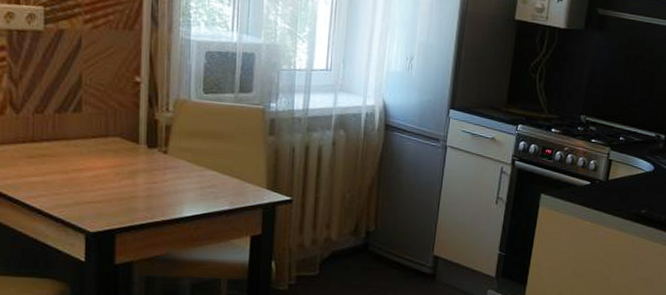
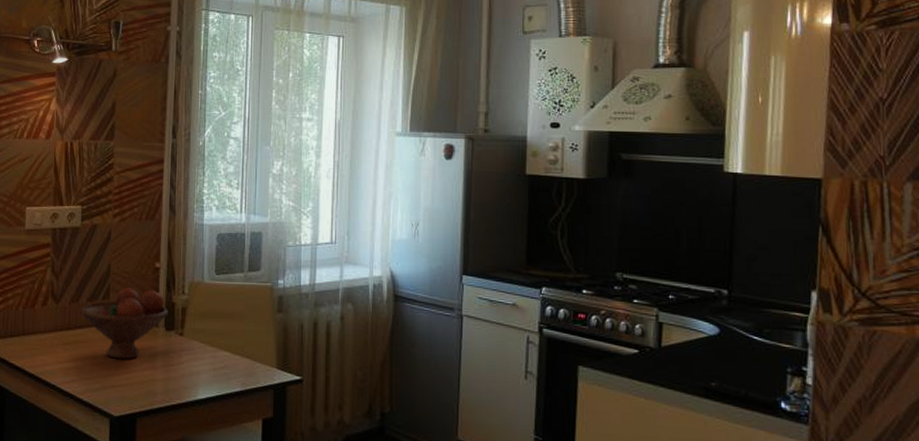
fruit bowl: none [46,101,151,176] -> present [80,287,168,359]

